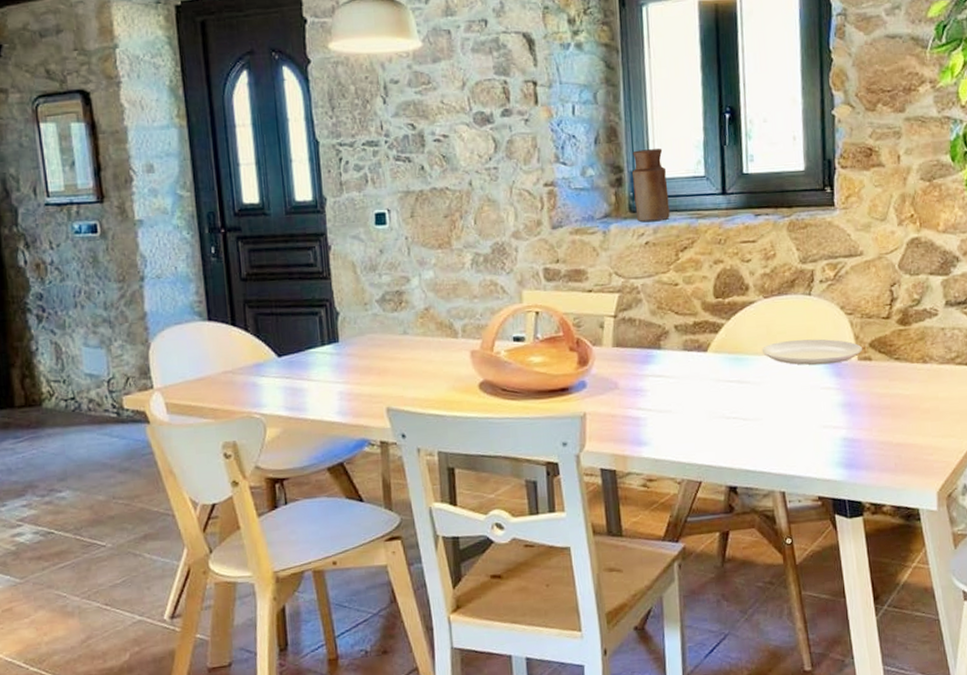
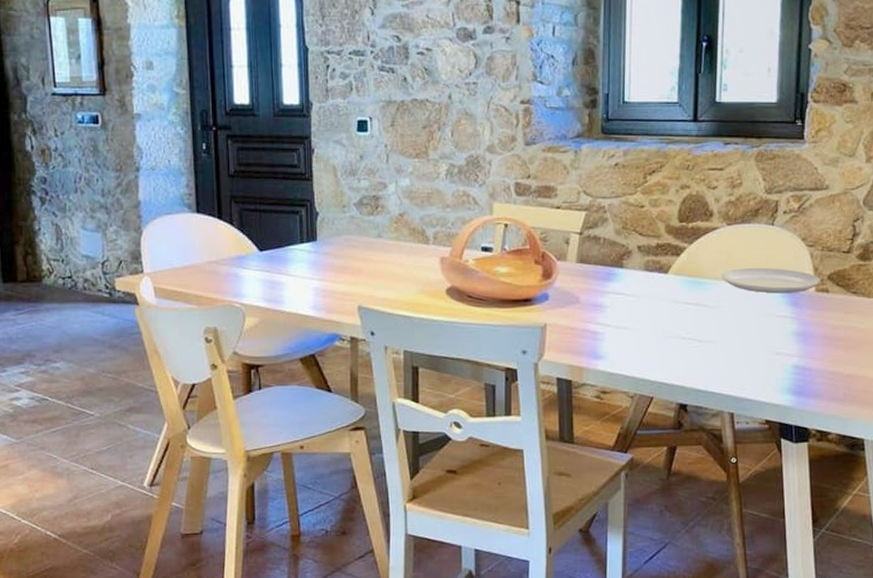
vase: present [631,149,670,223] -> none [606,73,641,144]

